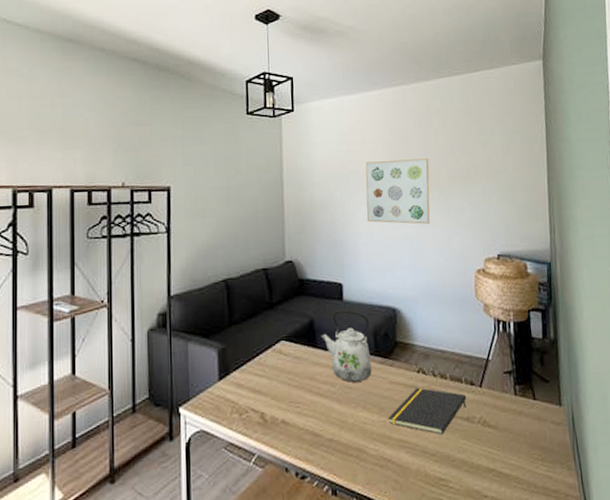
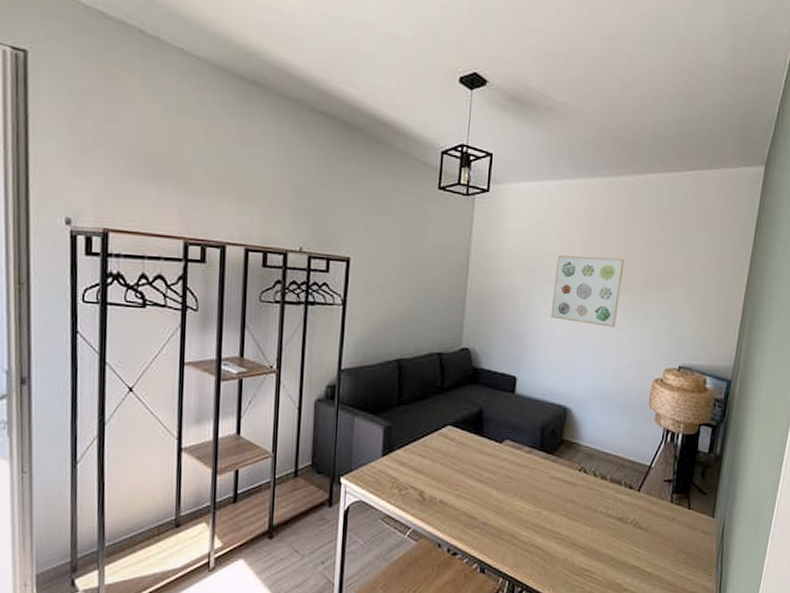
kettle: present [320,309,372,382] -> none [487,402,539,473]
notepad: present [388,387,467,435] -> none [543,485,624,531]

